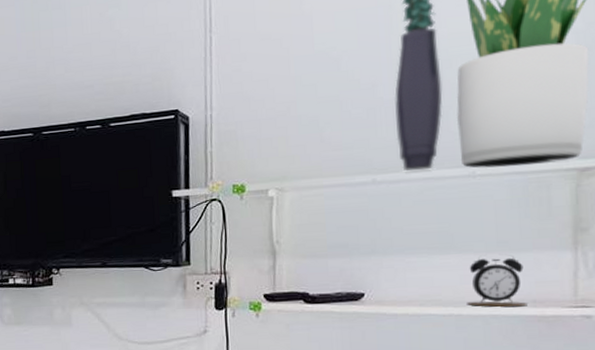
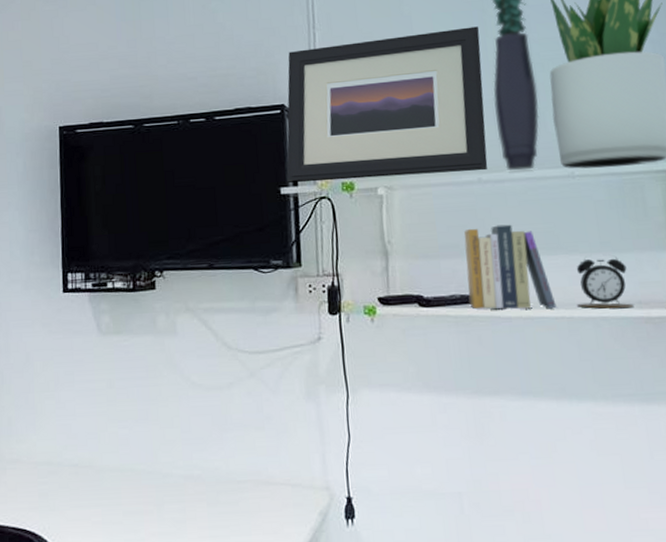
picture frame: none [178,23,385,187] -> present [286,26,488,184]
books: none [354,224,445,307] -> present [464,224,557,310]

